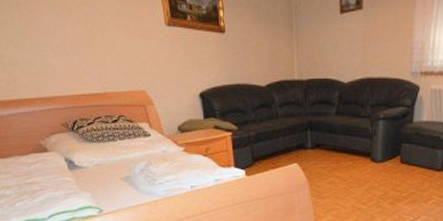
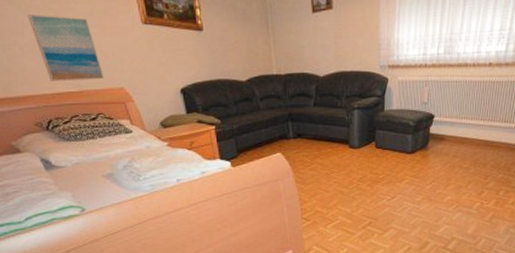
wall art: none [59,15,127,82] -> present [27,13,104,81]

